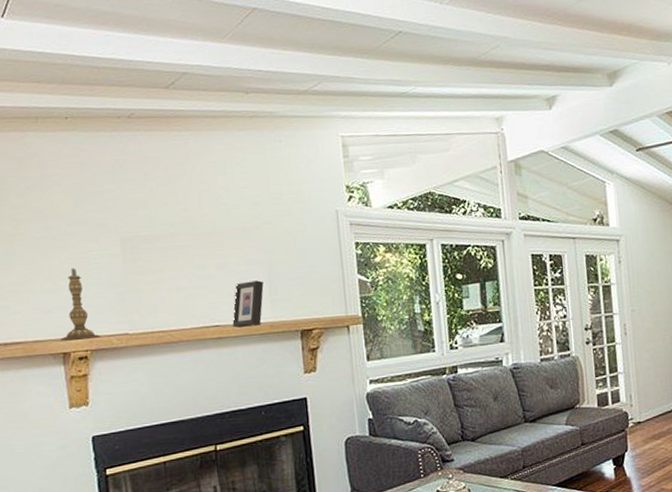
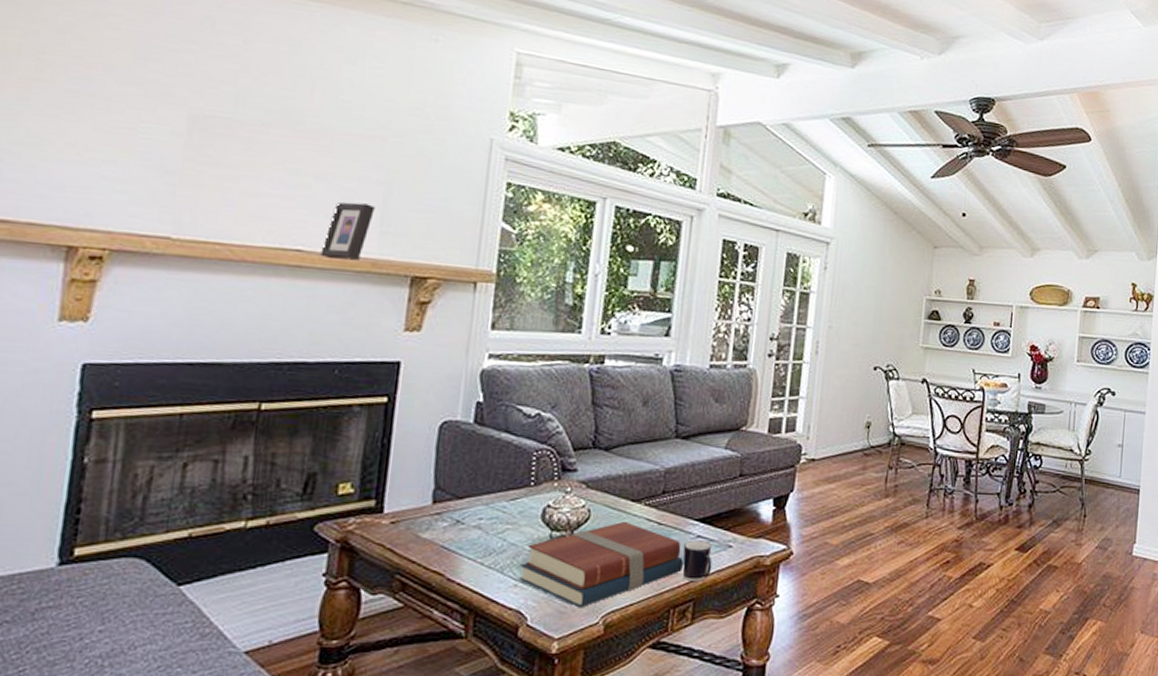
candlestick: present [61,268,100,341] -> none [69,138,128,236]

